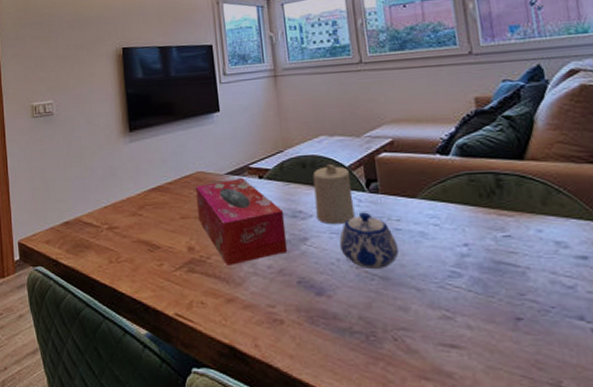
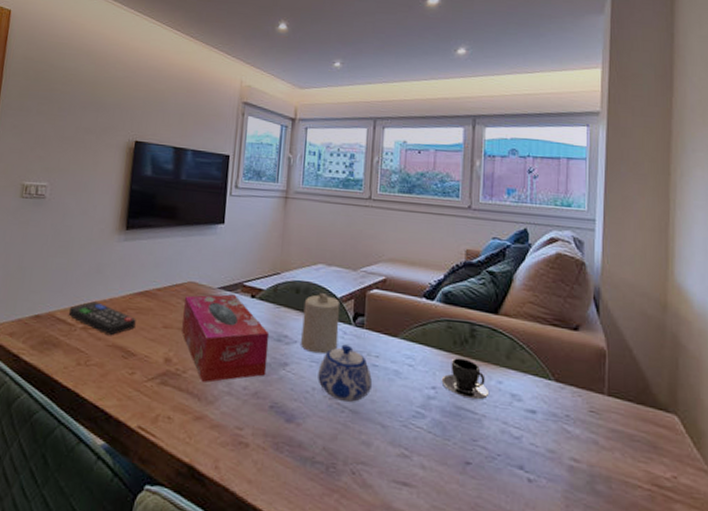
remote control: none [92,202,155,233] -> present [68,301,136,336]
teacup: none [472,211,530,252] -> present [441,358,490,400]

